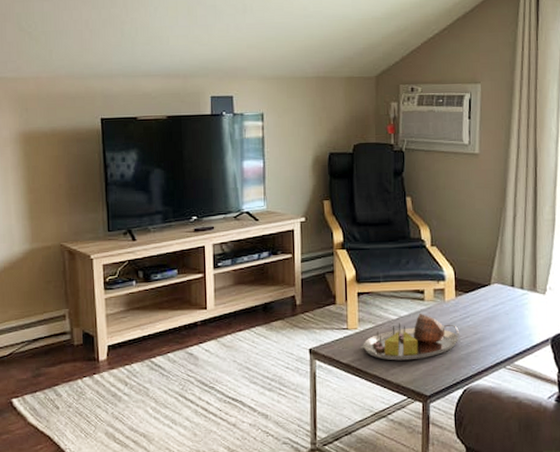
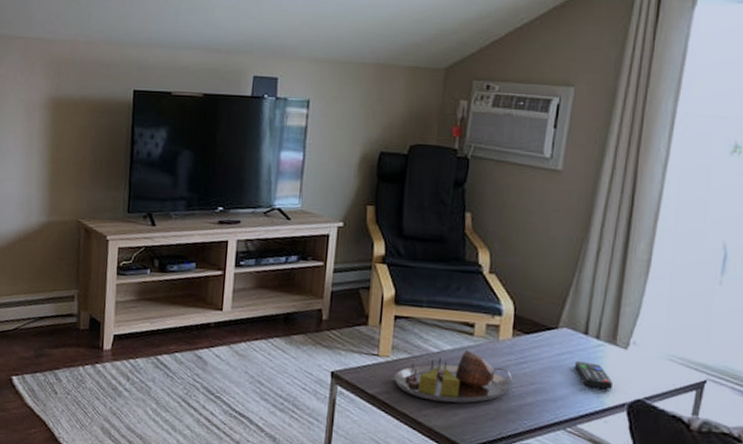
remote control: none [507,309,537,330] -> present [575,361,612,390]

